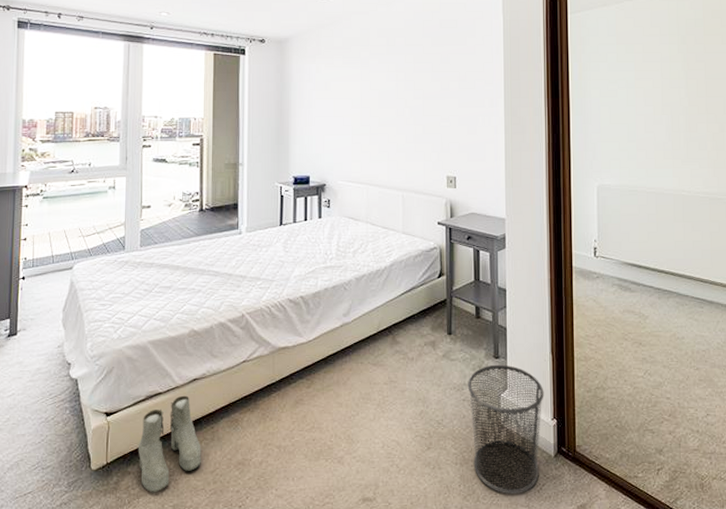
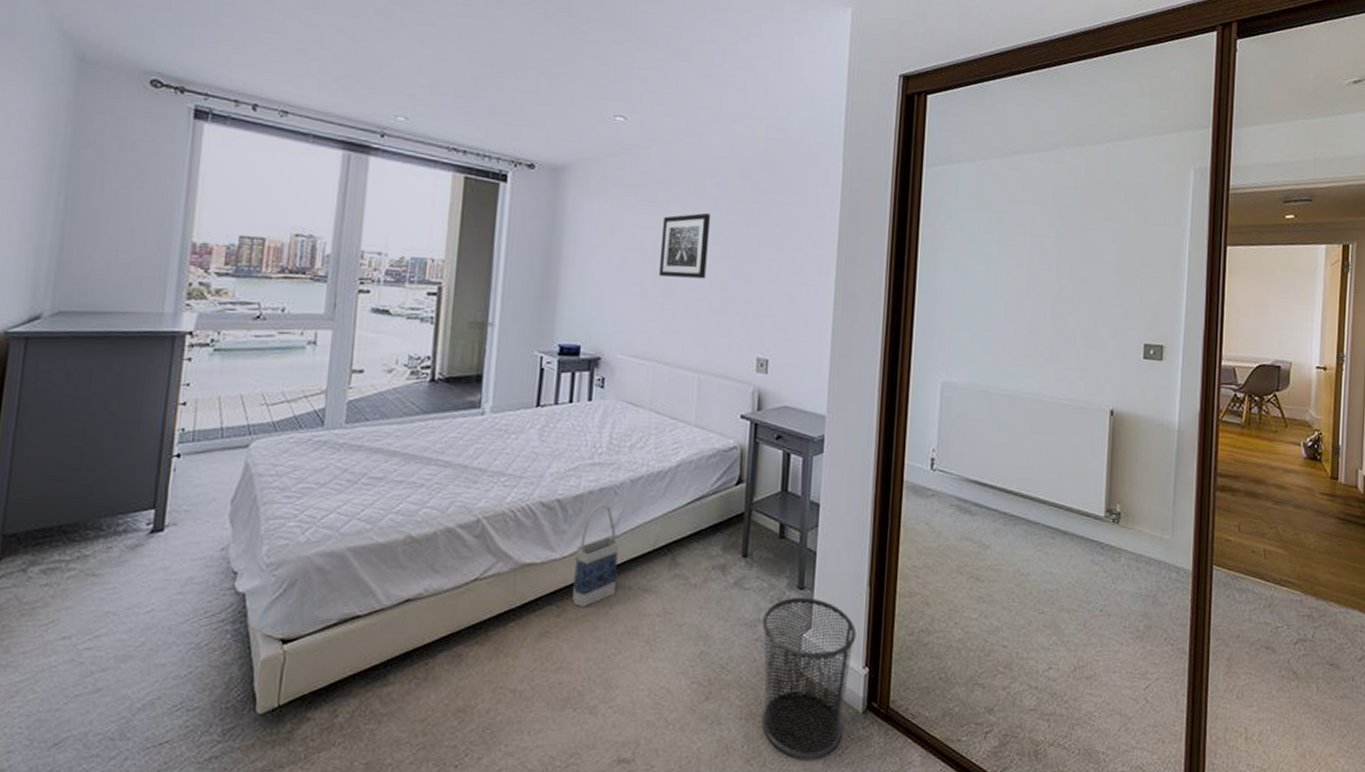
boots: present [138,395,201,493] -> none [322,620,410,746]
bag: none [318,298,350,380] -> present [572,504,619,608]
wall art: none [365,65,402,117] -> present [658,212,710,279]

